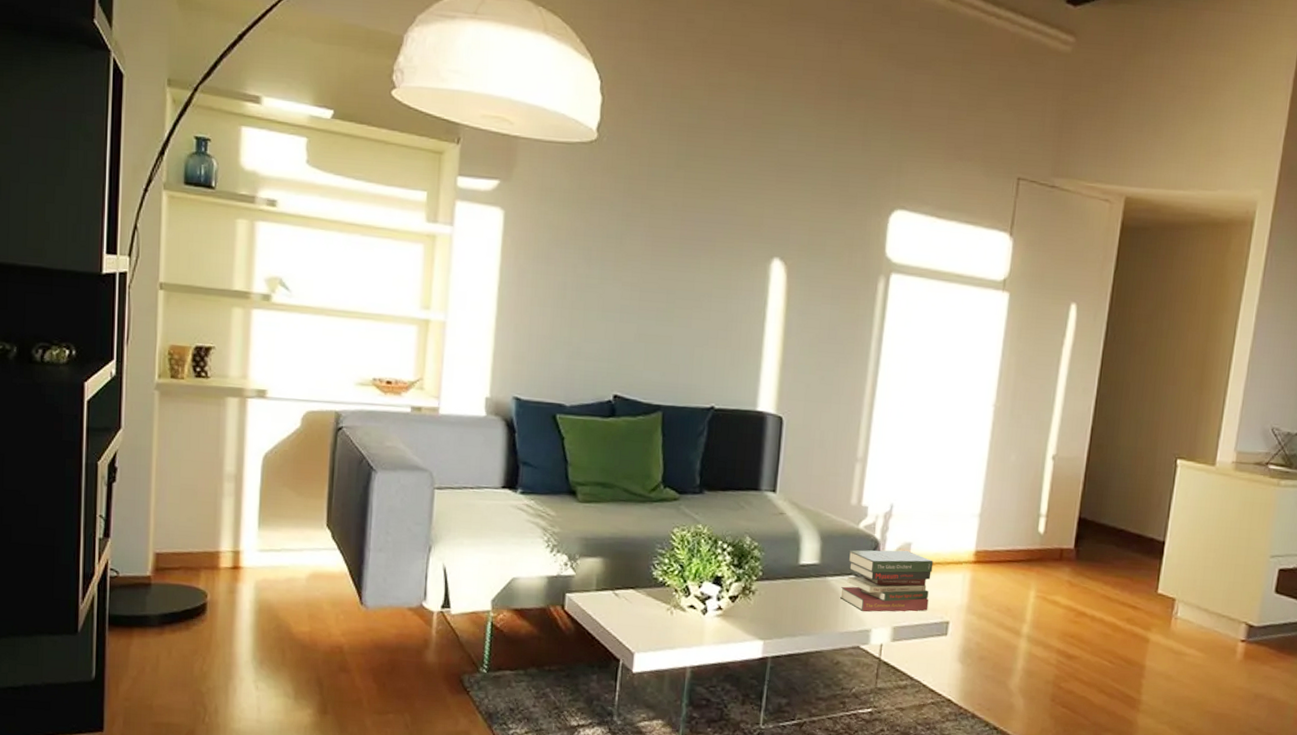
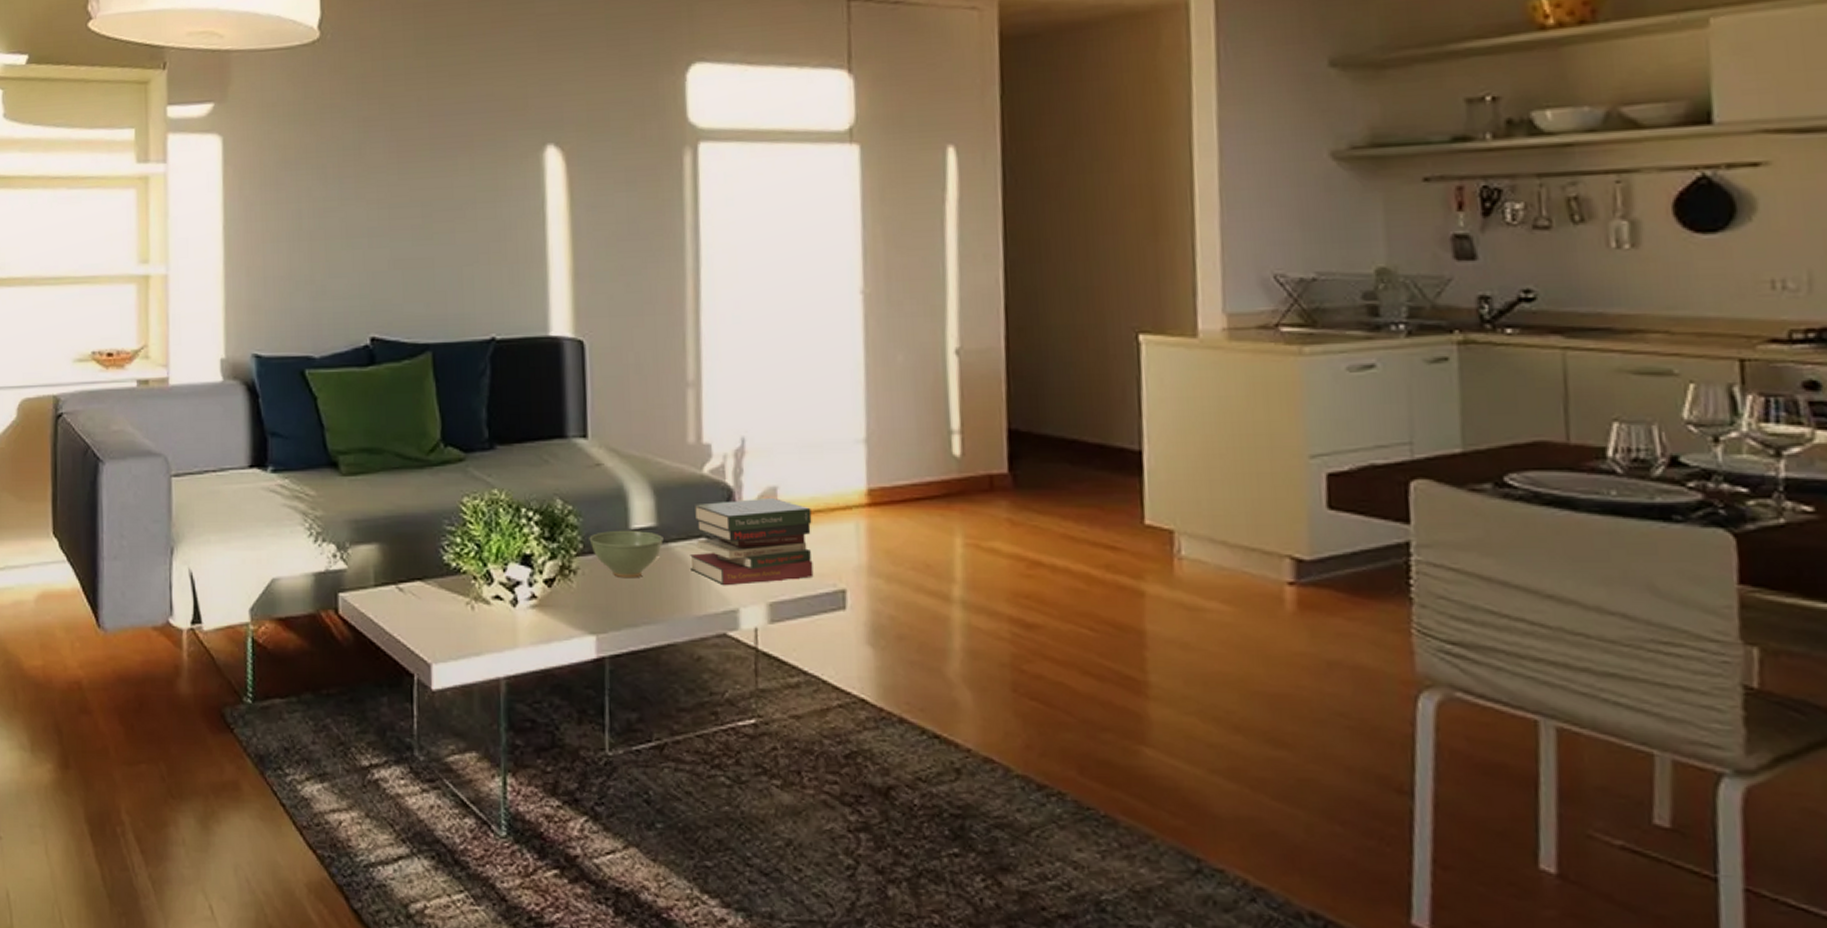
bowl: none [767,564,823,601] -> present [589,530,664,579]

